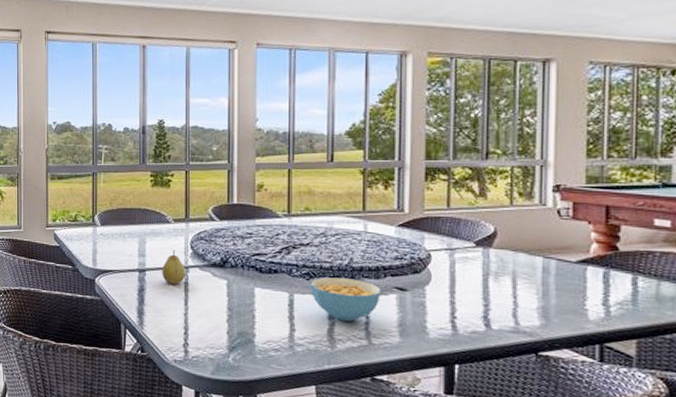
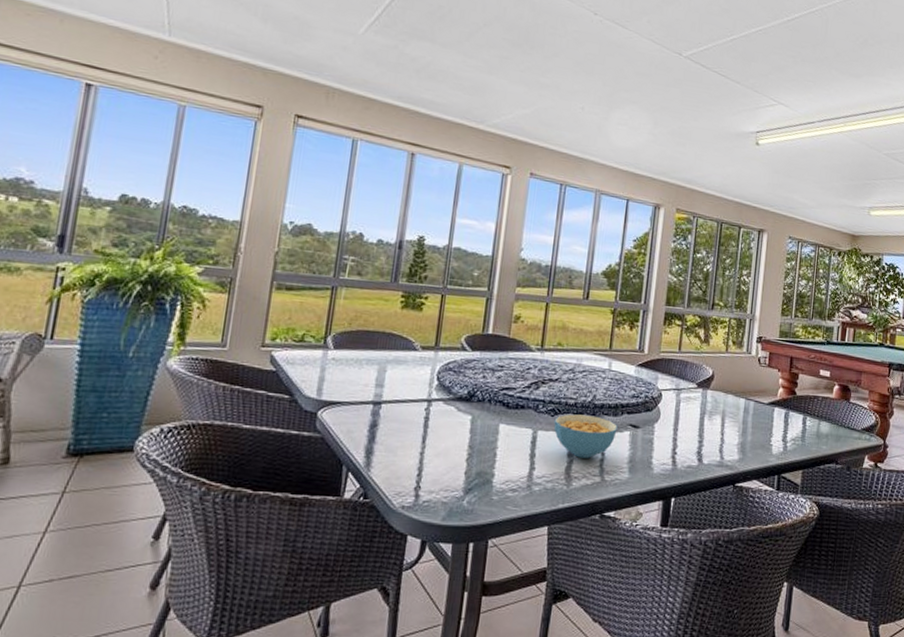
fruit: present [162,249,186,284] -> none [400,380,428,420]

